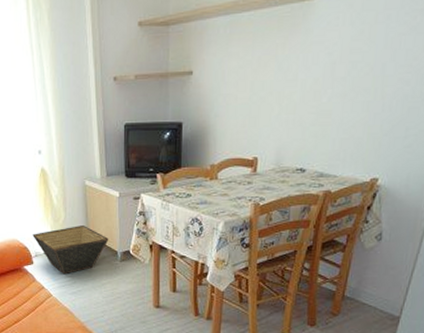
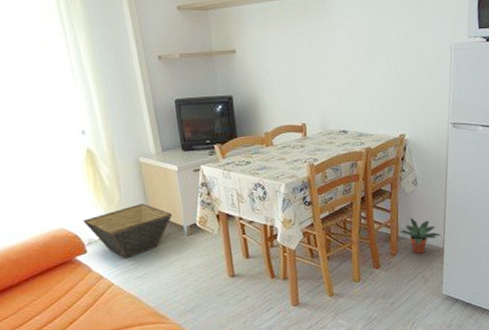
potted plant: none [348,276,400,319] -> present [400,217,441,254]

